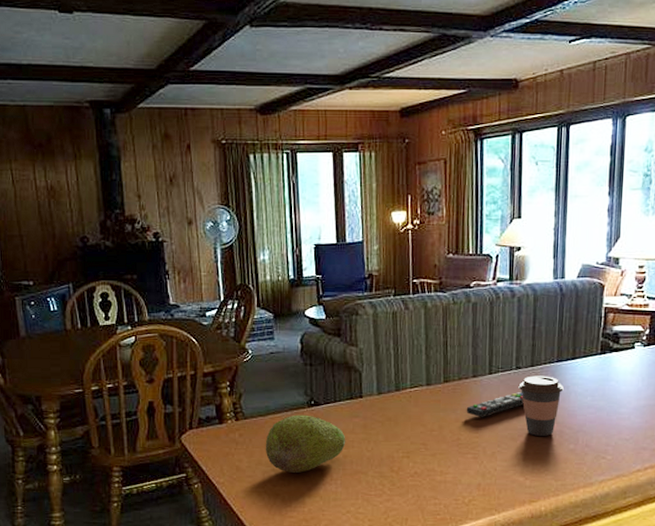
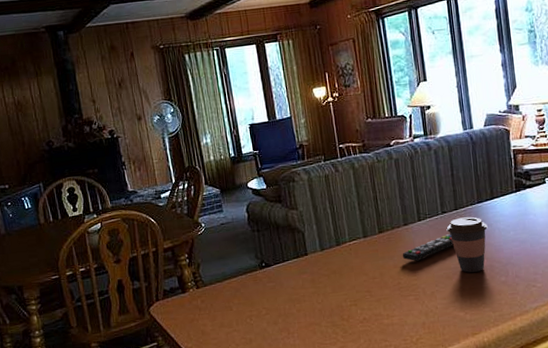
fruit: present [265,414,346,473] -> none [225,276,298,331]

